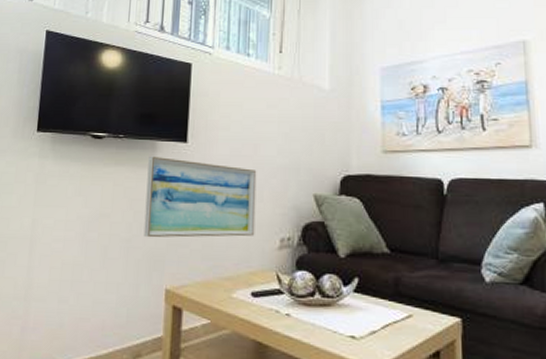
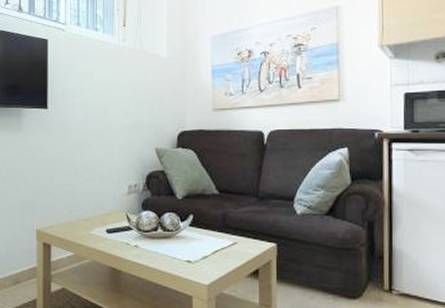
wall art: present [143,156,257,238] -> none [16,121,107,189]

